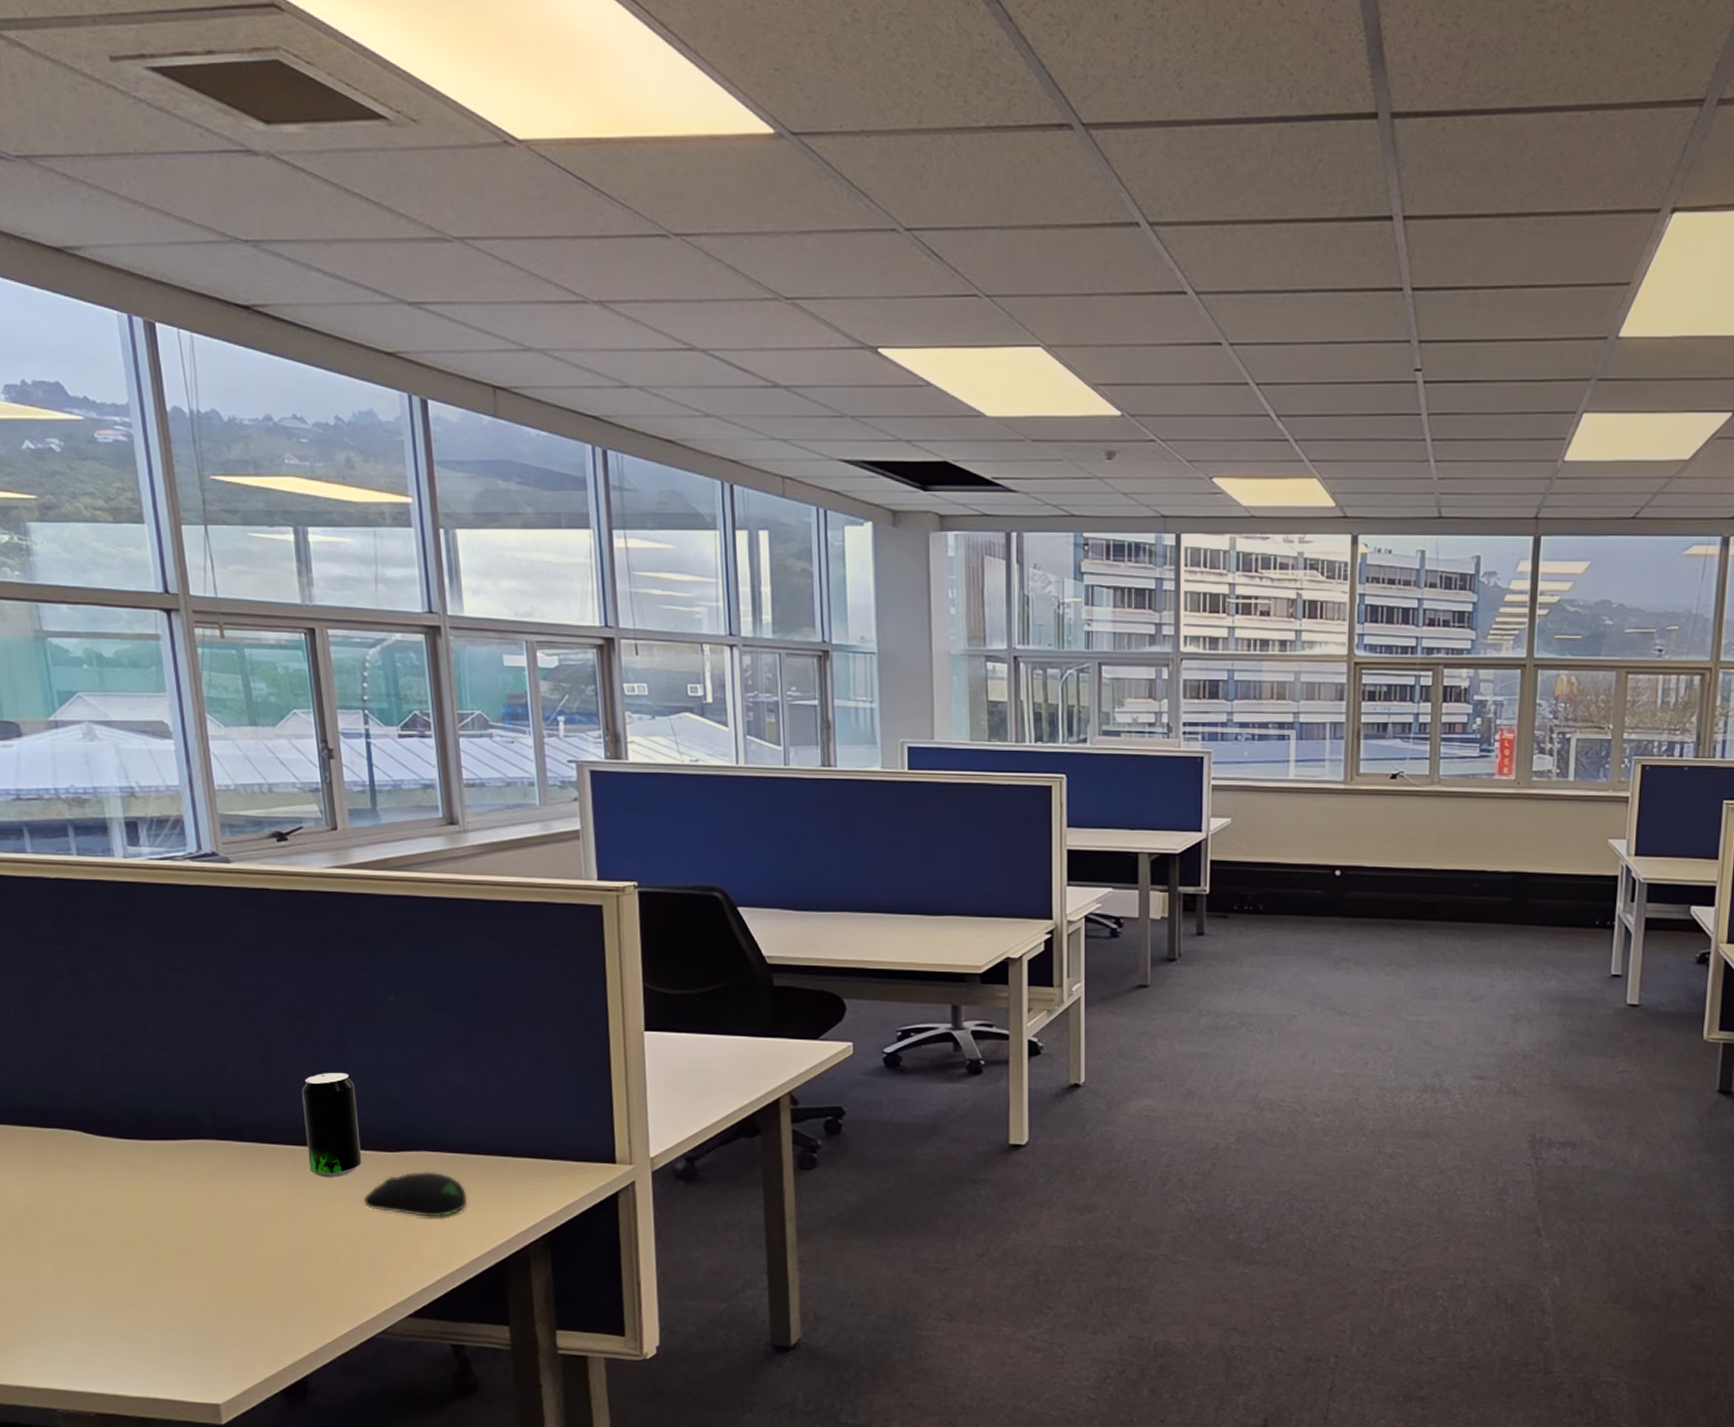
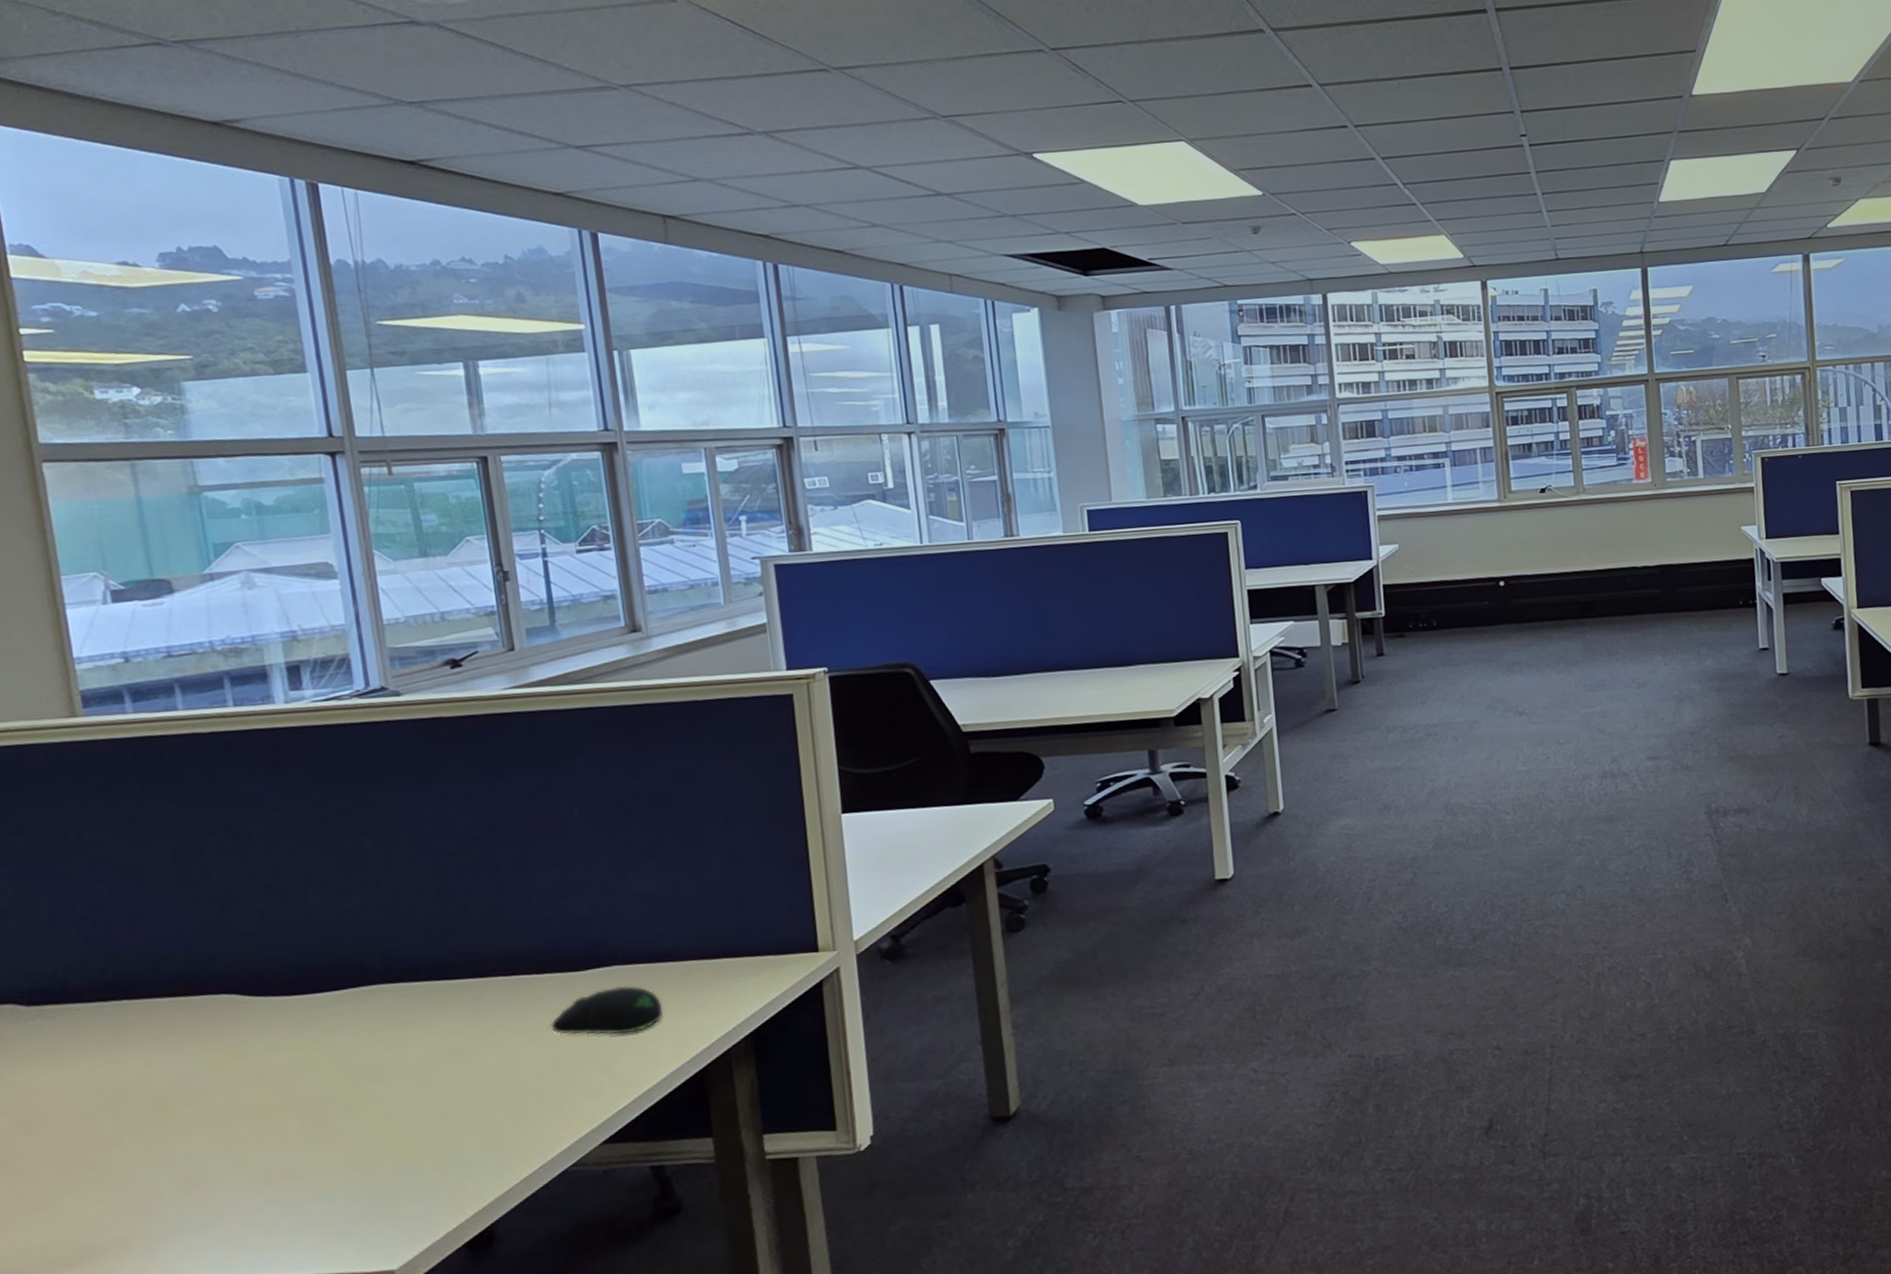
beverage can: present [301,1072,362,1177] -> none [481,895,548,1008]

